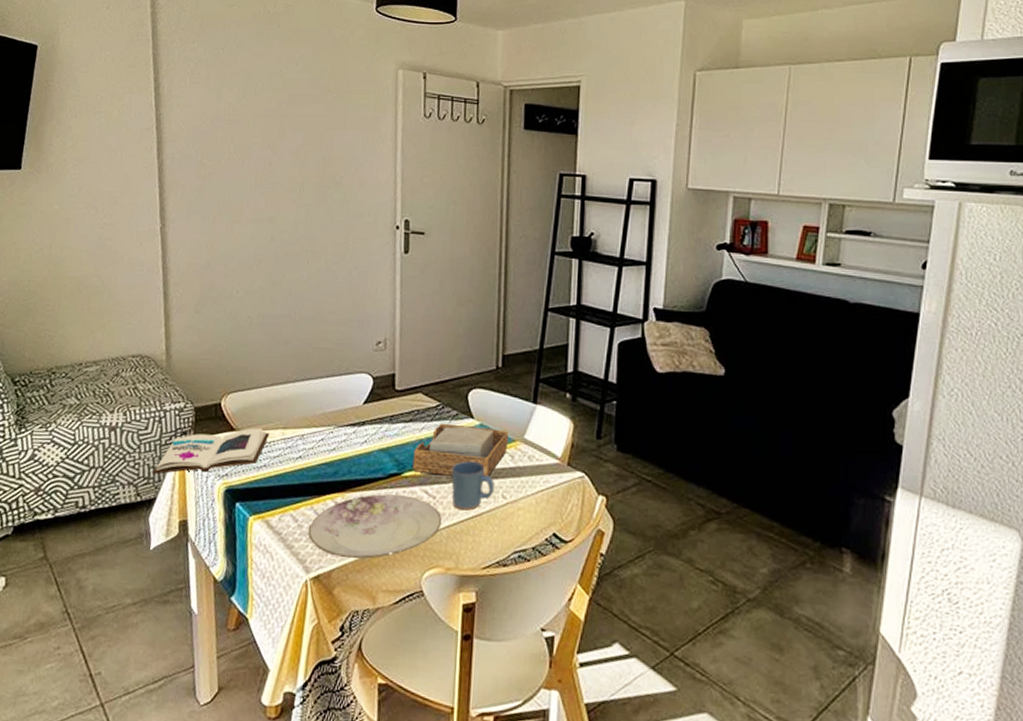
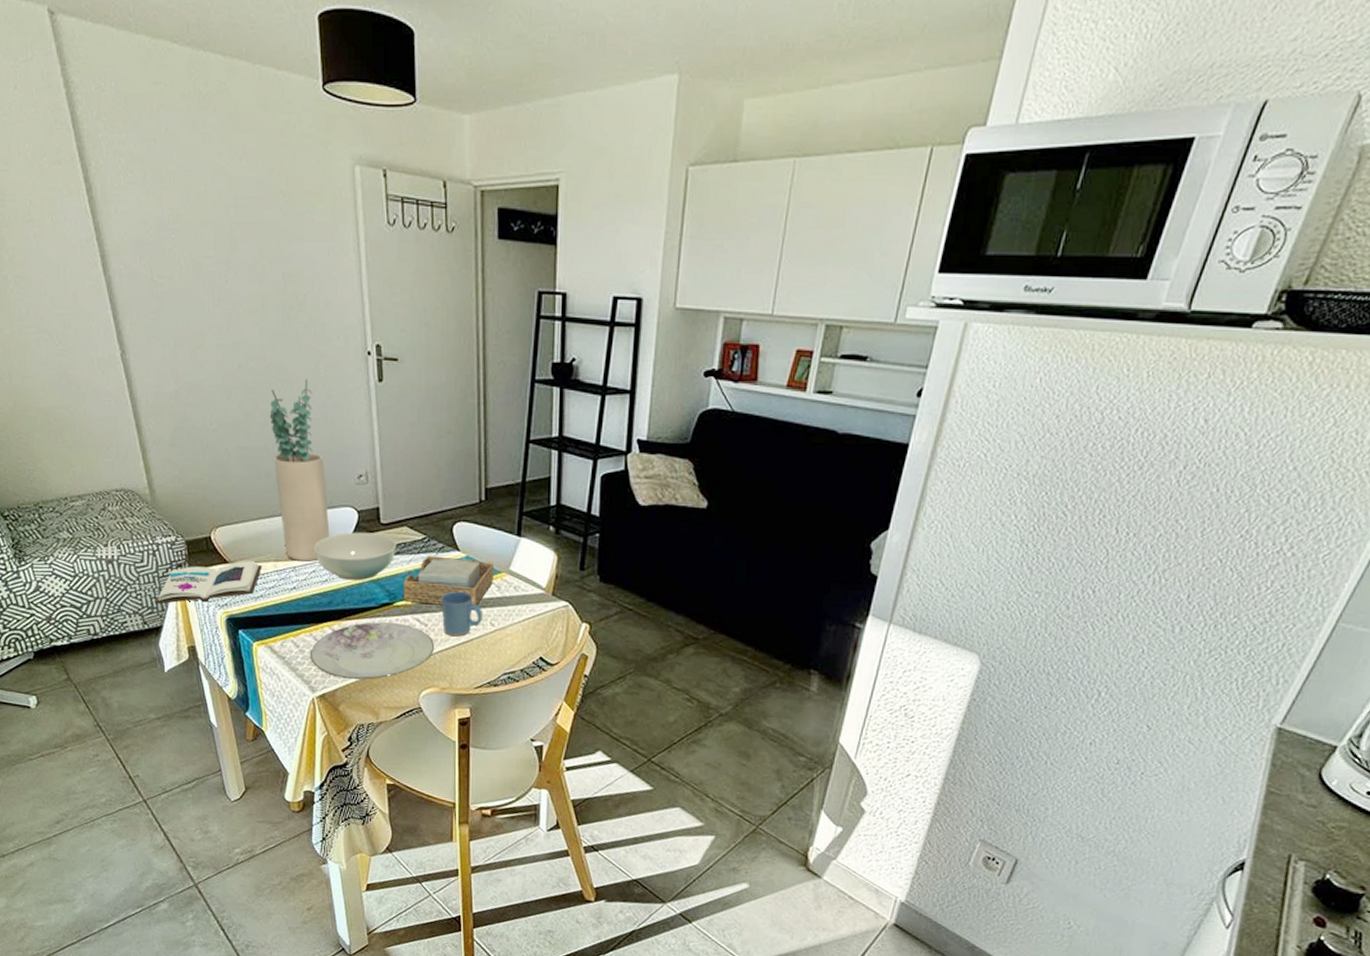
vase: none [294,250,344,429] -> present [269,379,330,562]
bowl: none [323,398,410,450] -> present [313,532,397,581]

